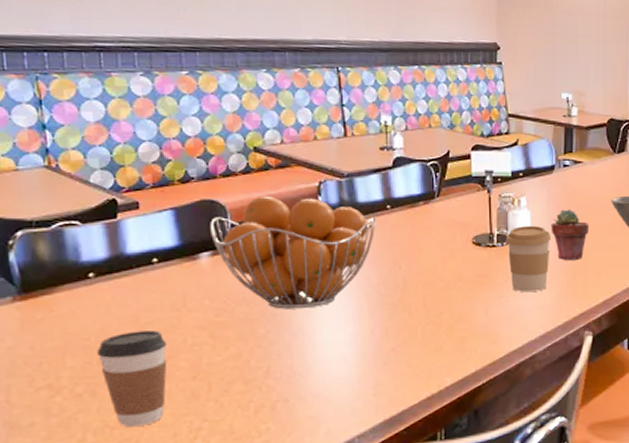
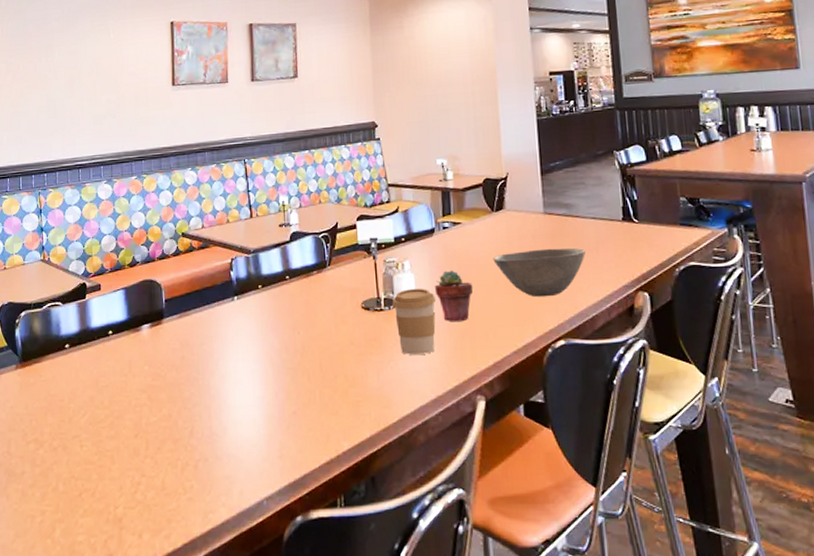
coffee cup: present [97,330,168,427] -> none [69,393,117,478]
fruit basket: present [209,195,376,309] -> none [149,273,278,374]

